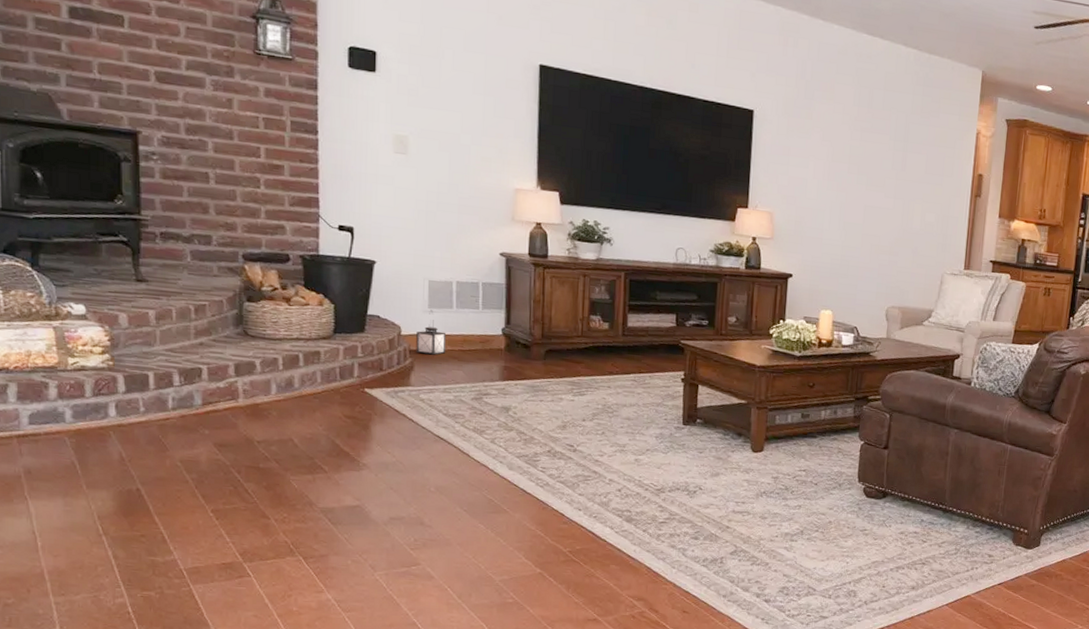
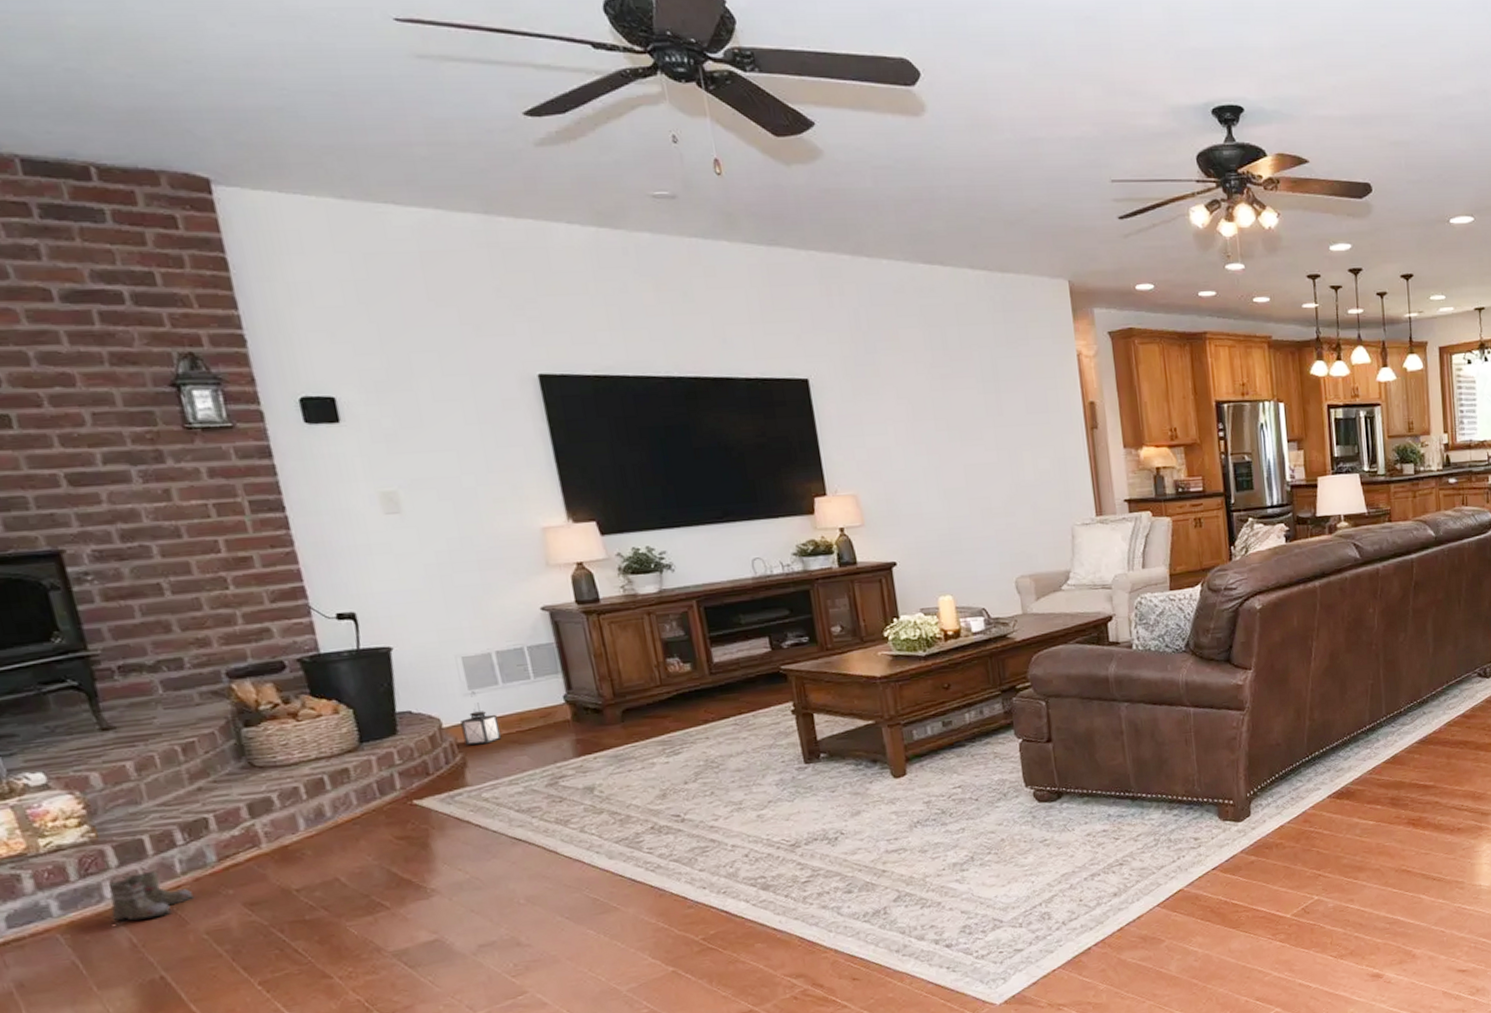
boots: none [111,401,178,441] -> present [108,870,195,926]

